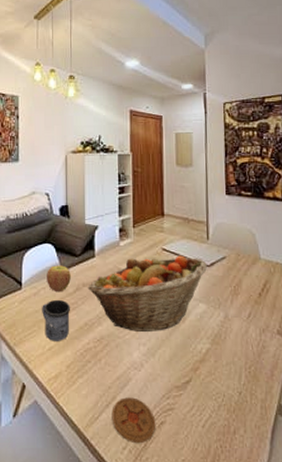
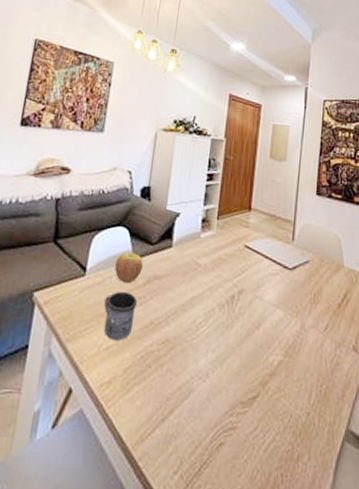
fruit basket: present [87,255,207,332] -> none [159,252,289,337]
coaster: present [111,397,155,443] -> none [165,411,214,467]

